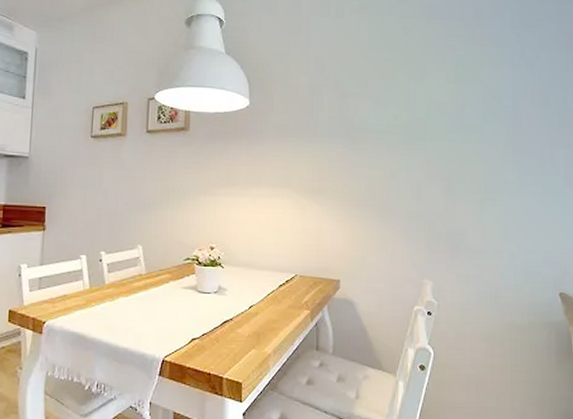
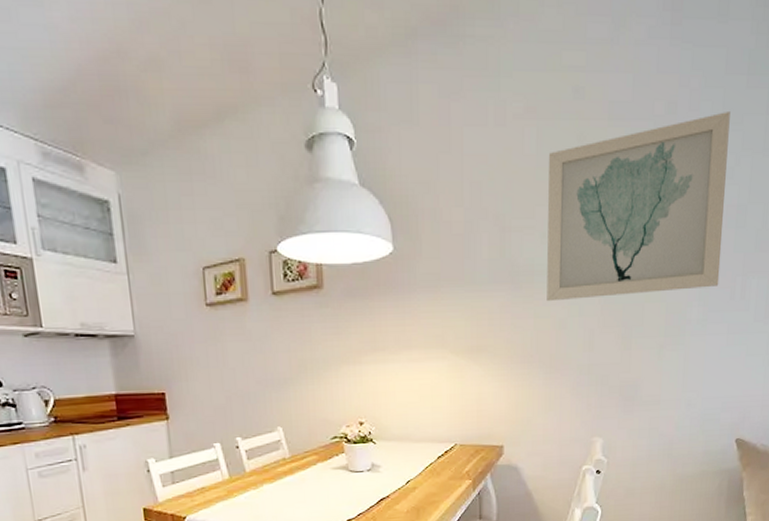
wall art: none [378,18,530,156] -> present [547,112,730,302]

